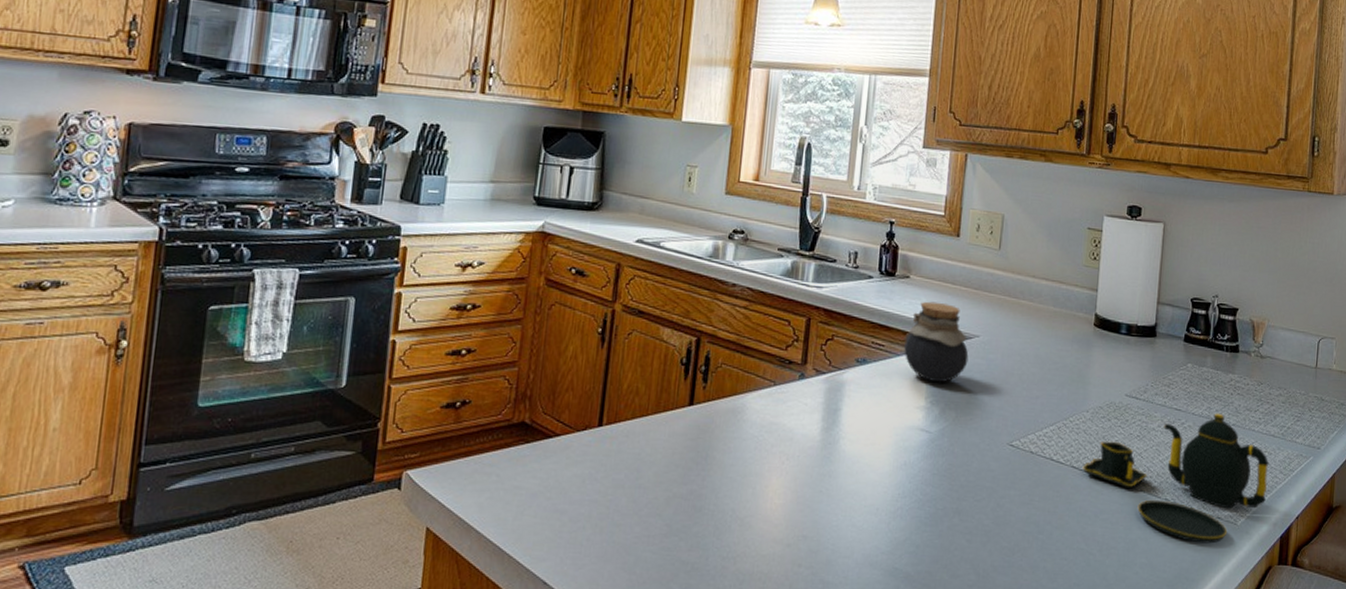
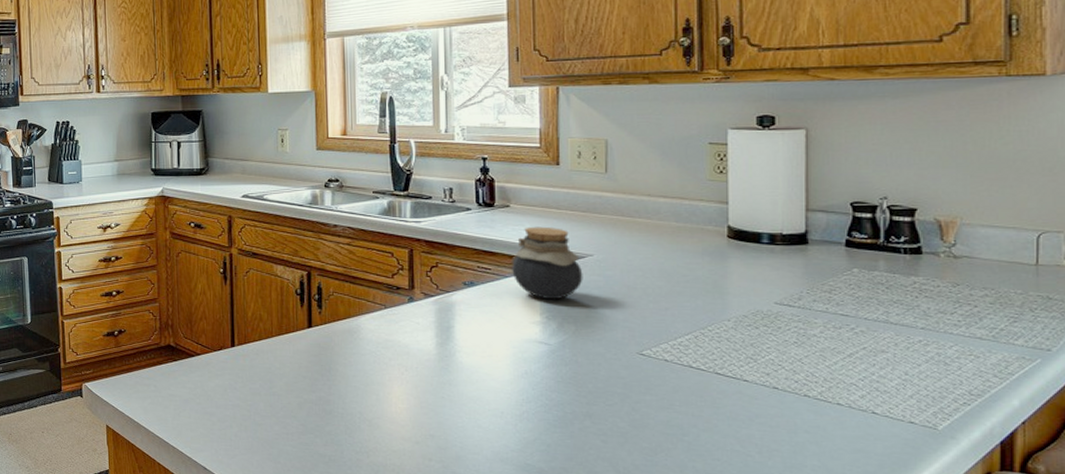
teapot: present [1082,413,1269,544] -> none [729,317,977,448]

